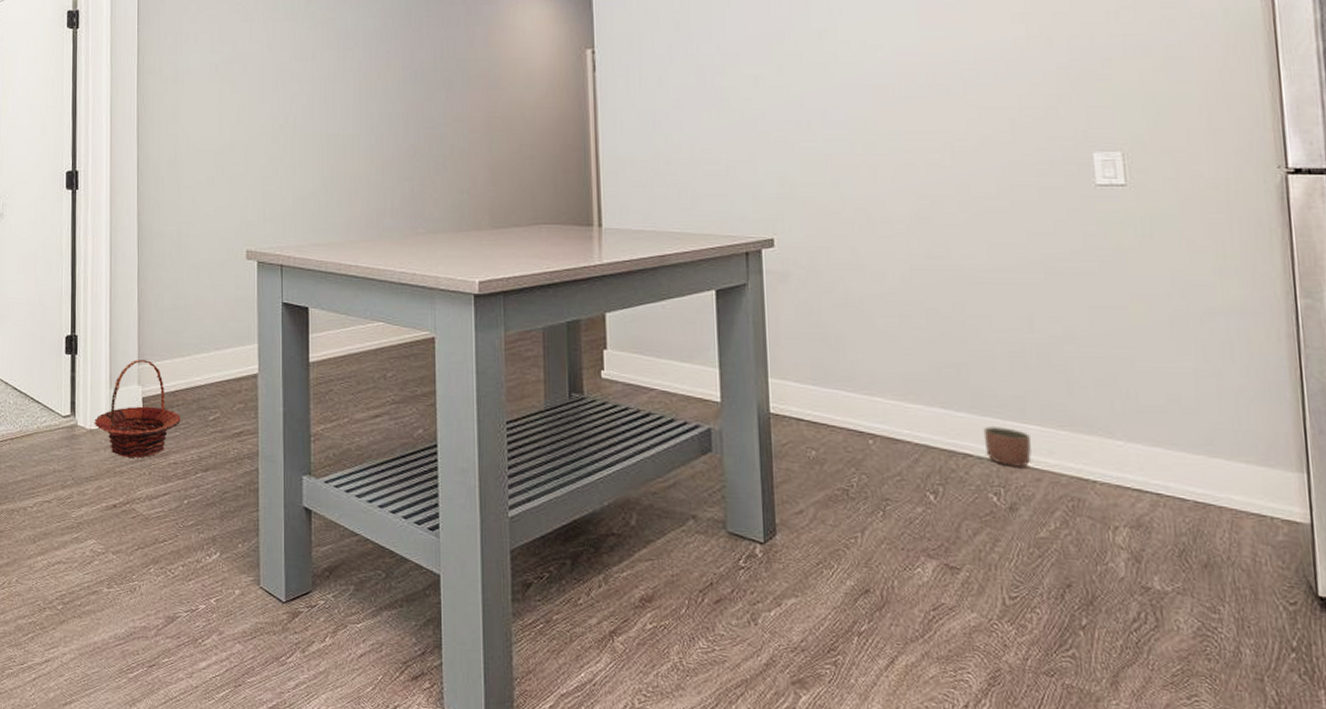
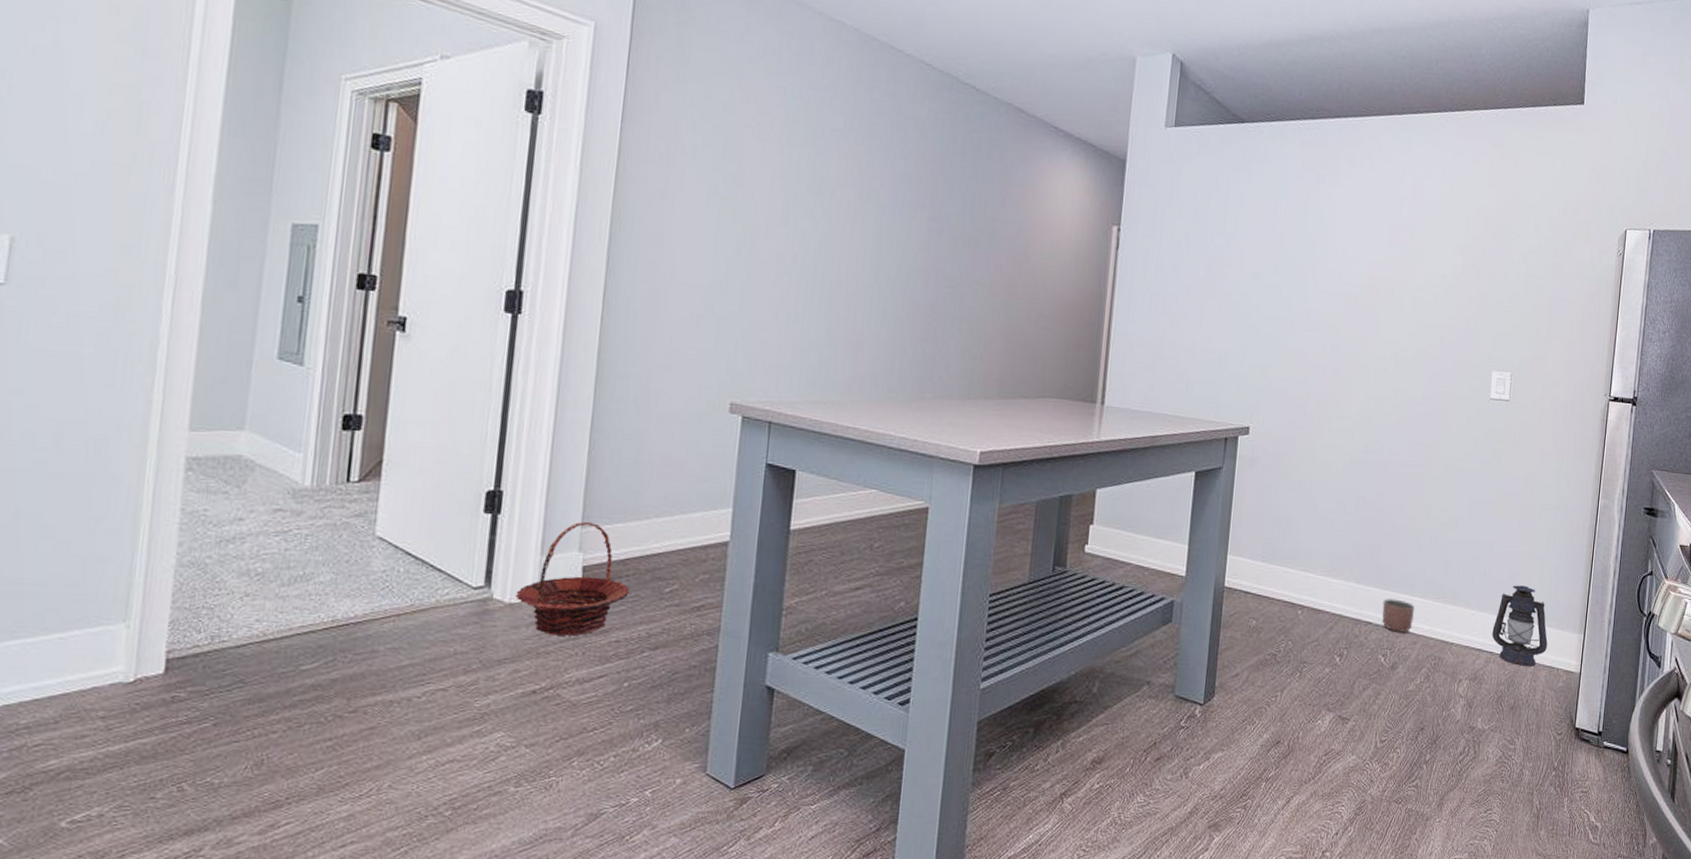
lantern: none [1154,410,1248,513] -> present [1492,585,1548,666]

